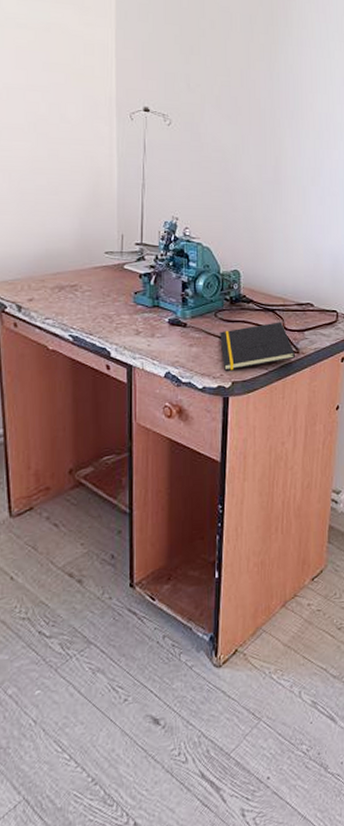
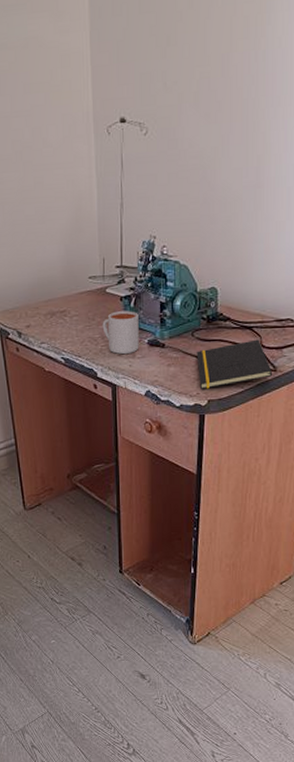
mug: none [118,288,159,334] -> present [102,311,139,355]

